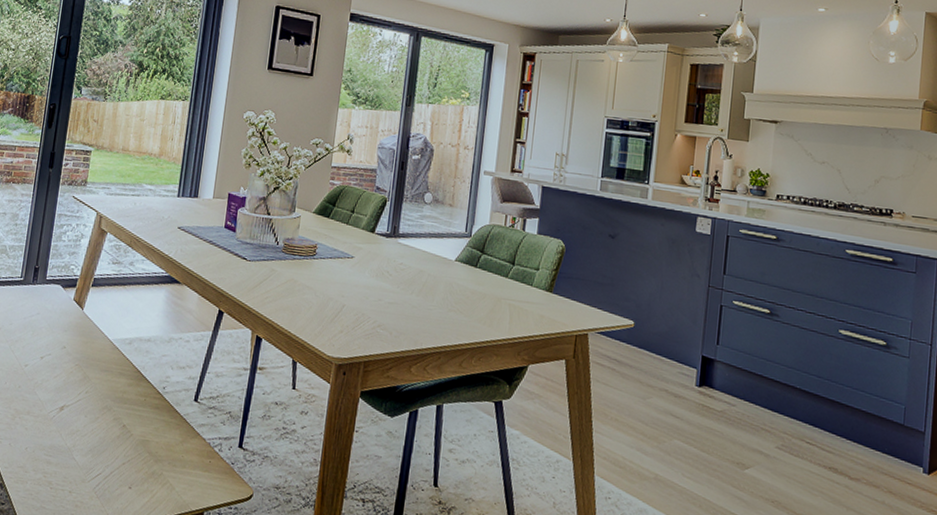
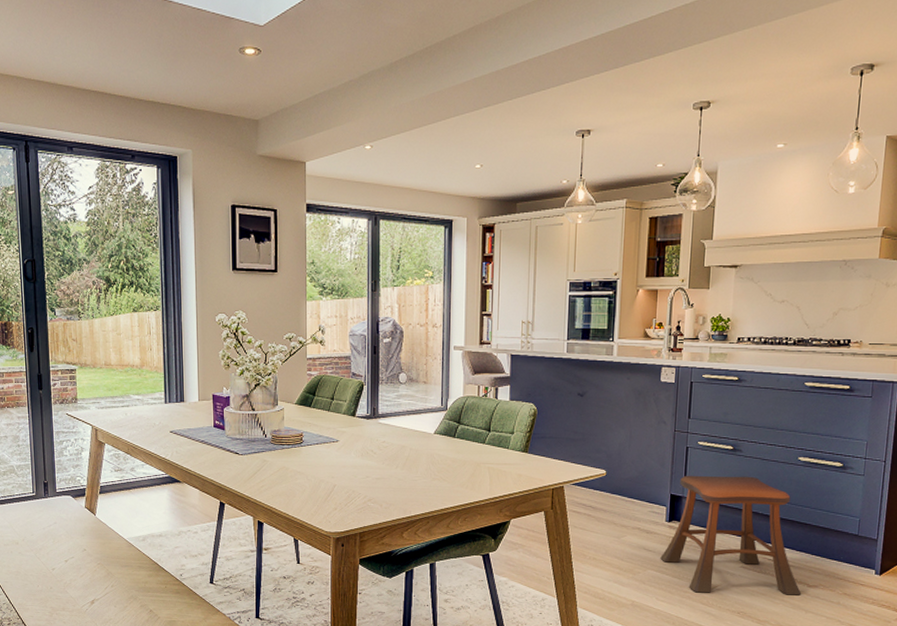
stool: none [688,336,843,489] -> present [660,475,802,596]

